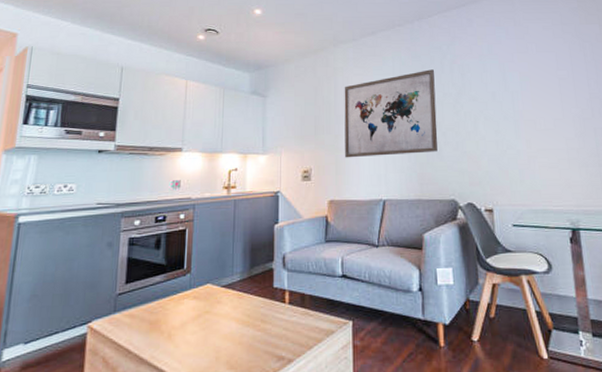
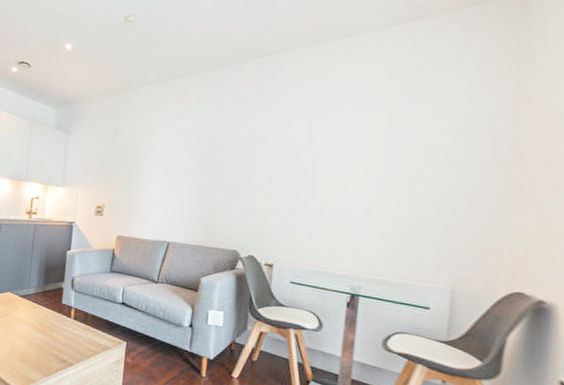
wall art: present [344,69,438,158] -> none [137,119,236,203]

